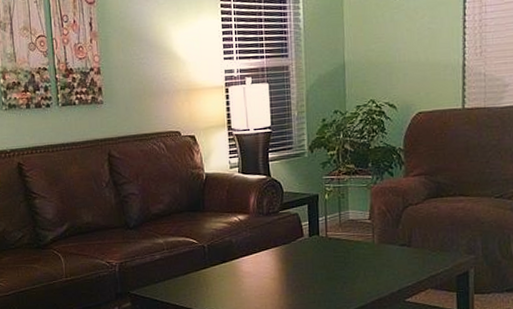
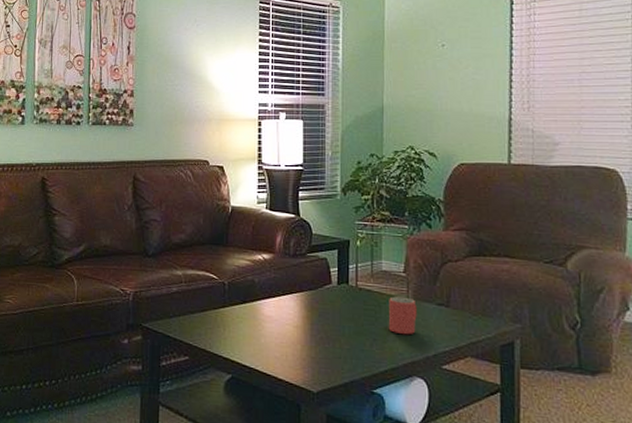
mug: none [356,241,382,276] -> present [388,296,417,335]

